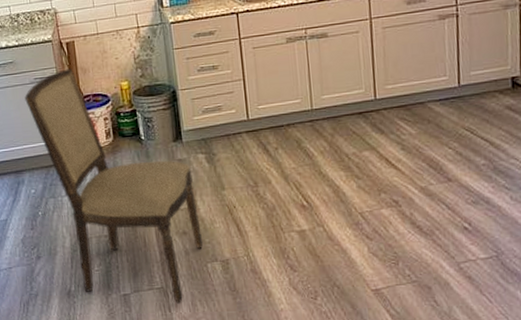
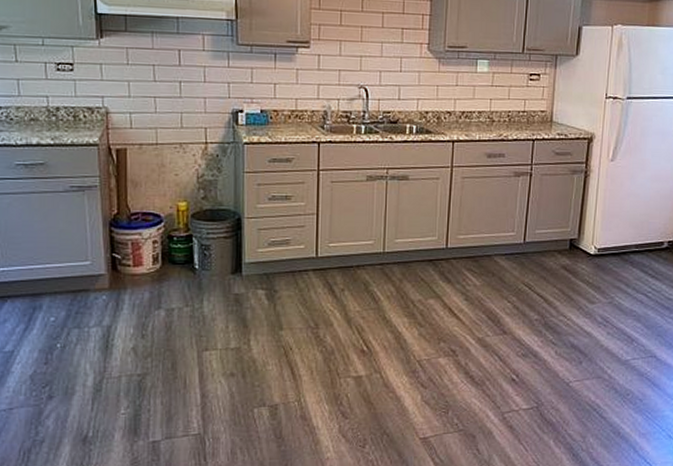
dining chair: present [25,68,204,304] -> none [55,179,252,452]

